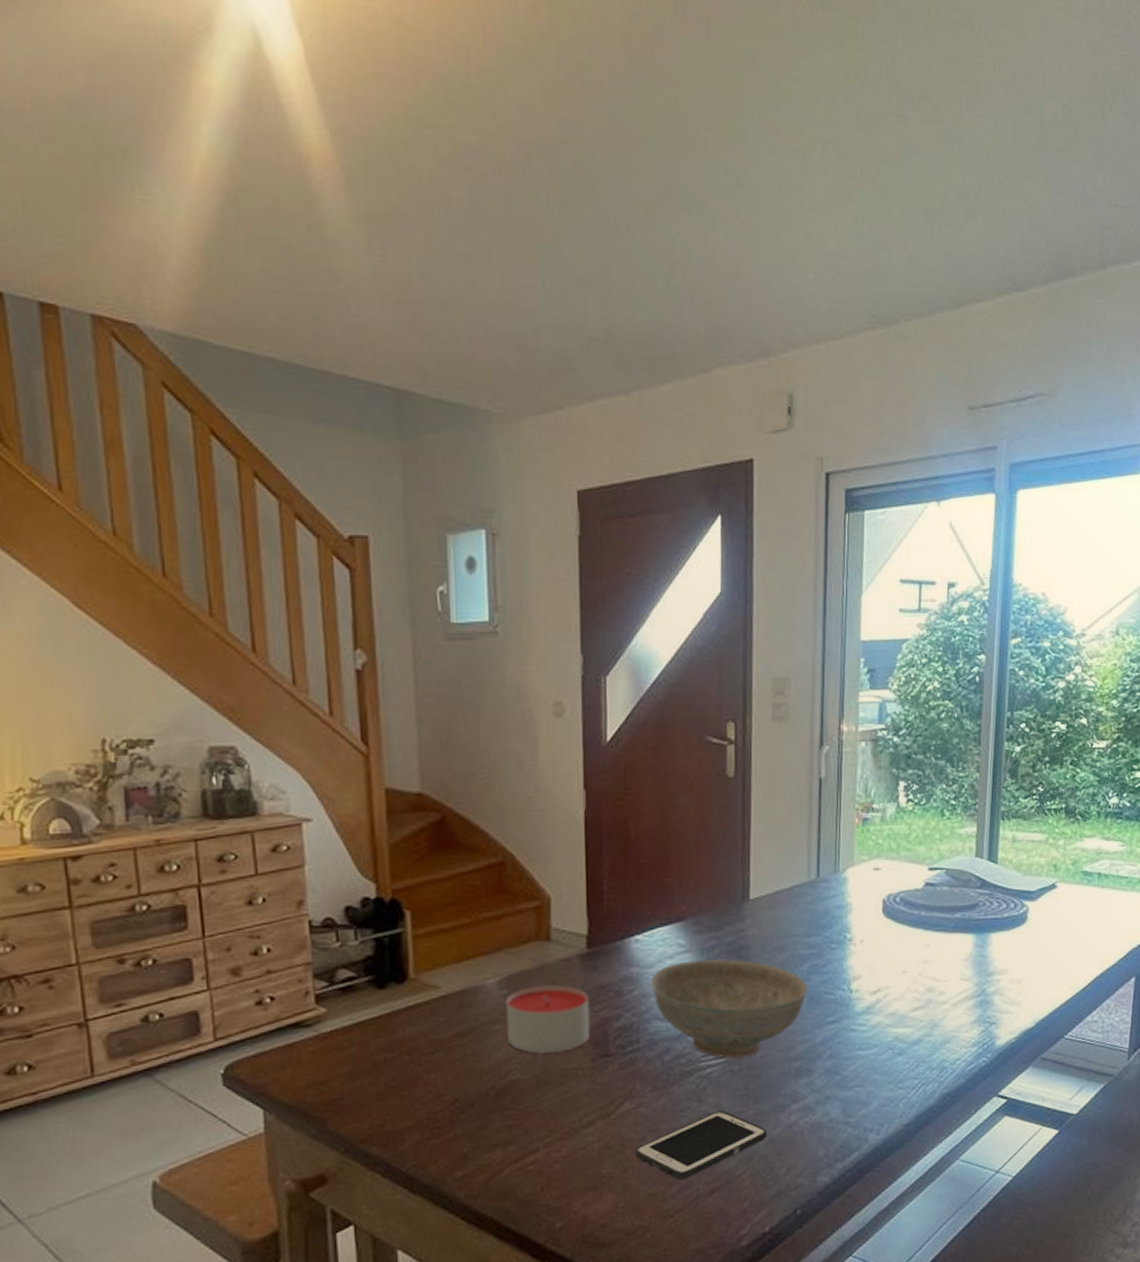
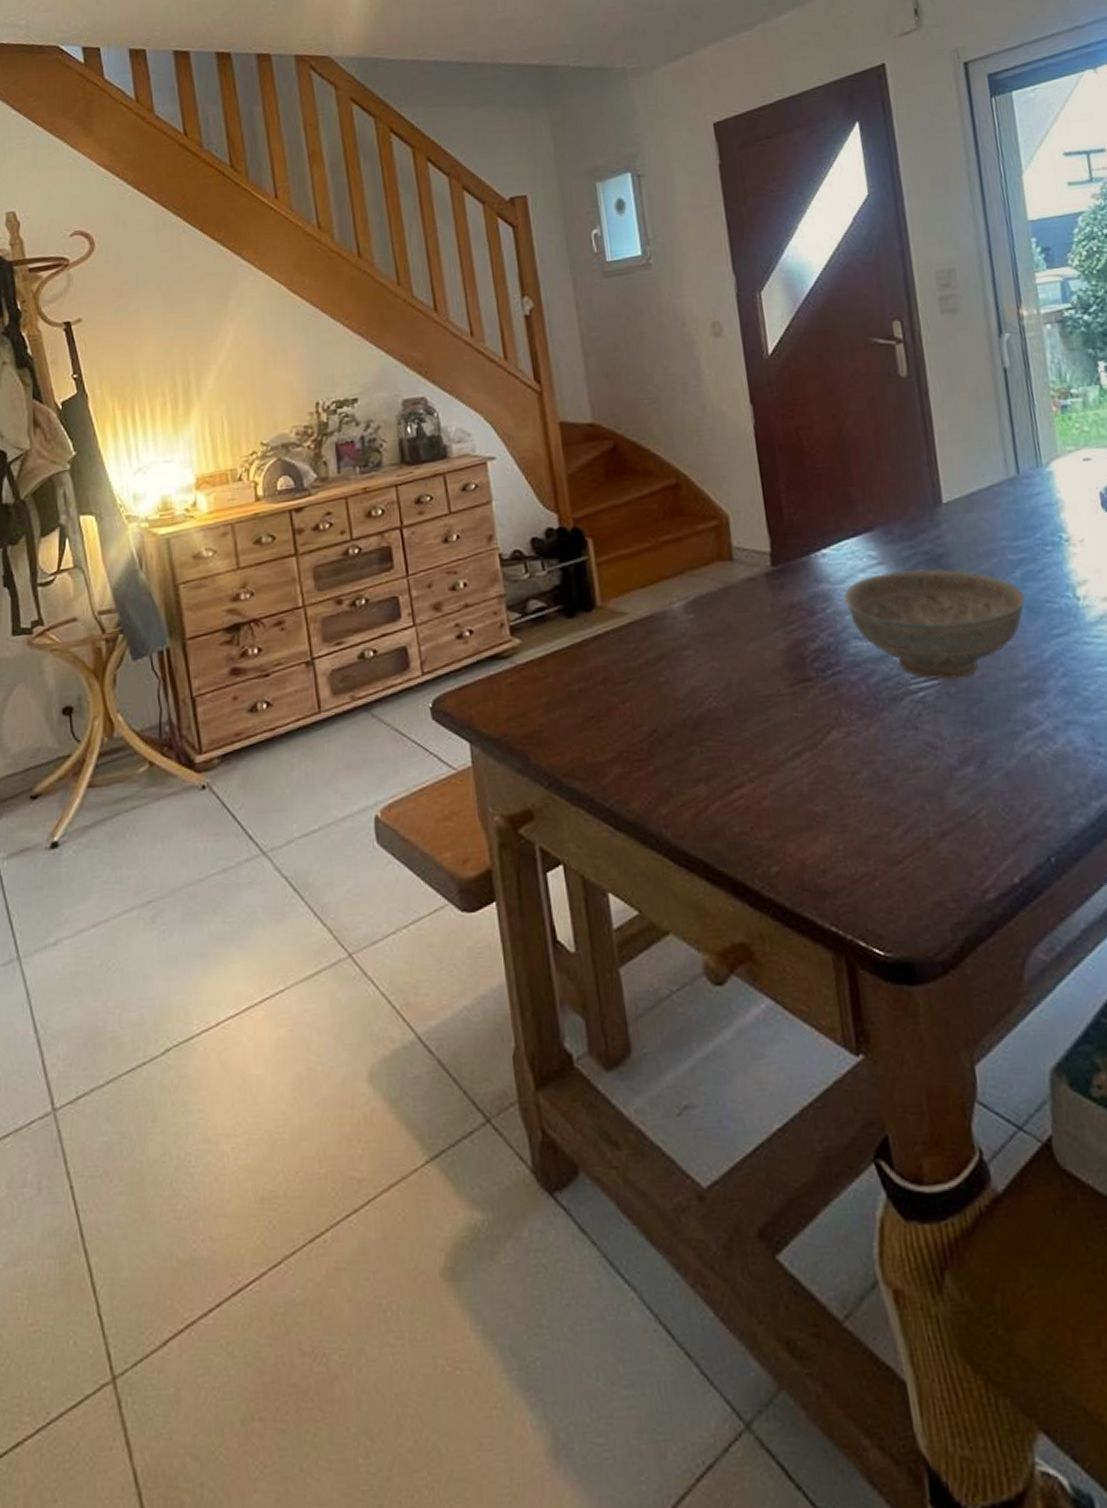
candle: present [506,984,590,1053] -> none [693,606,785,680]
cell phone: present [635,1110,768,1181] -> none [849,739,1002,820]

